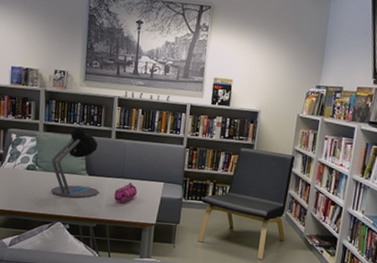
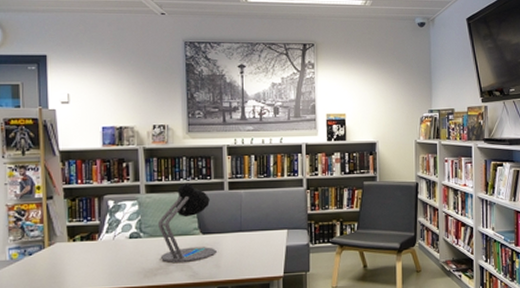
pencil case: present [114,182,137,204] -> none [234,235,259,260]

